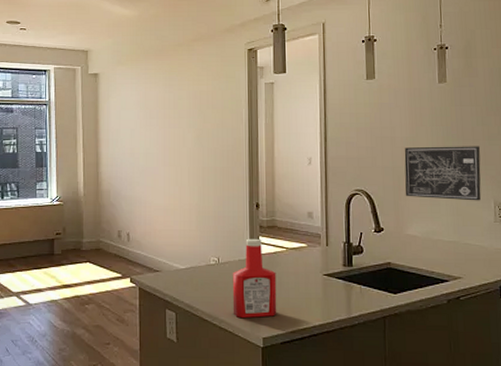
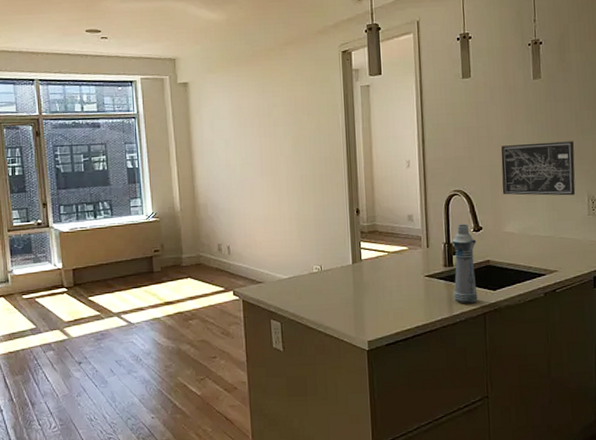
ketchup bottle: present [232,238,277,319] -> none [335,244,381,324]
bottle: none [352,224,378,306] -> present [452,223,478,304]

